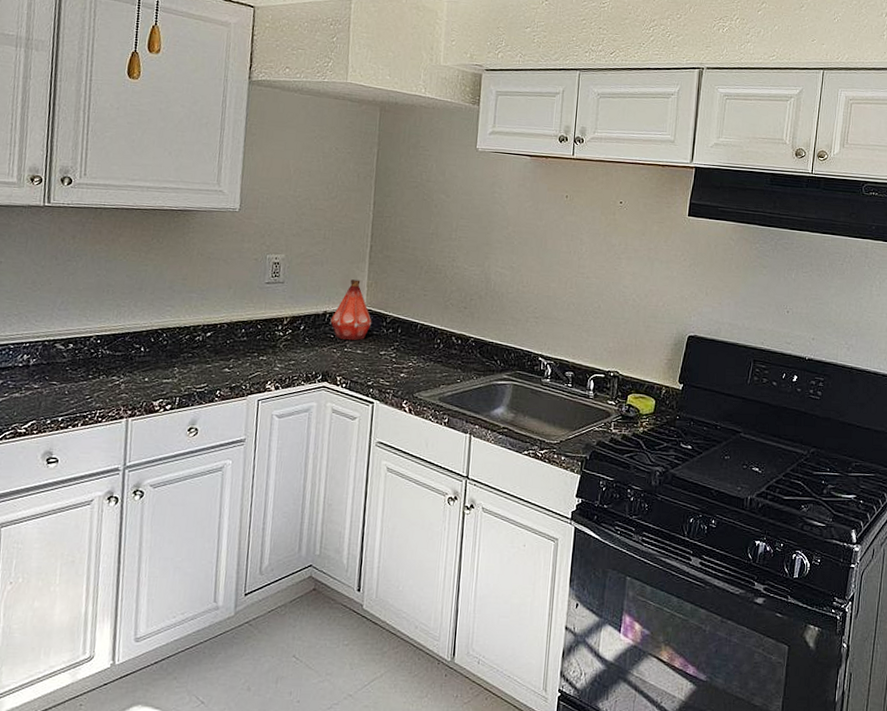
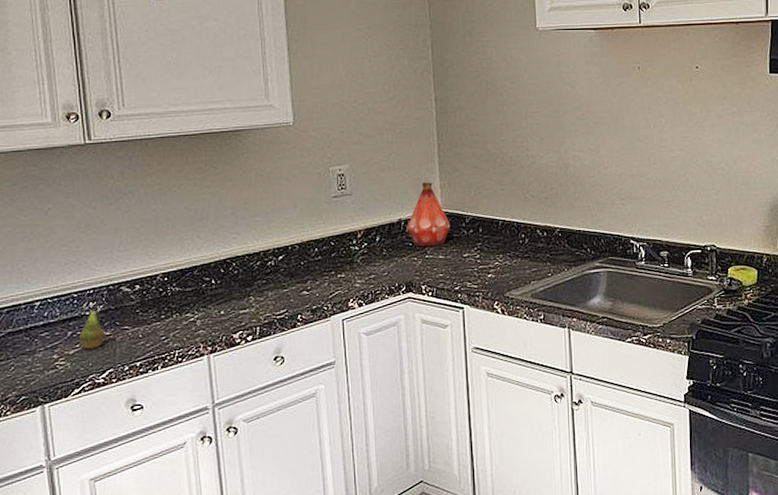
fruit: none [8,354,36,399] -> present [78,300,105,349]

